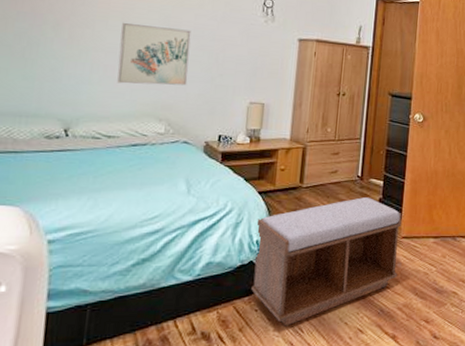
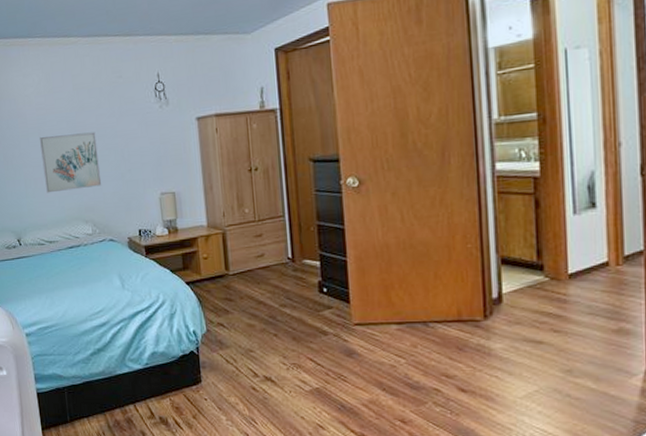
bench: present [251,197,402,327] -> none [190,281,357,417]

